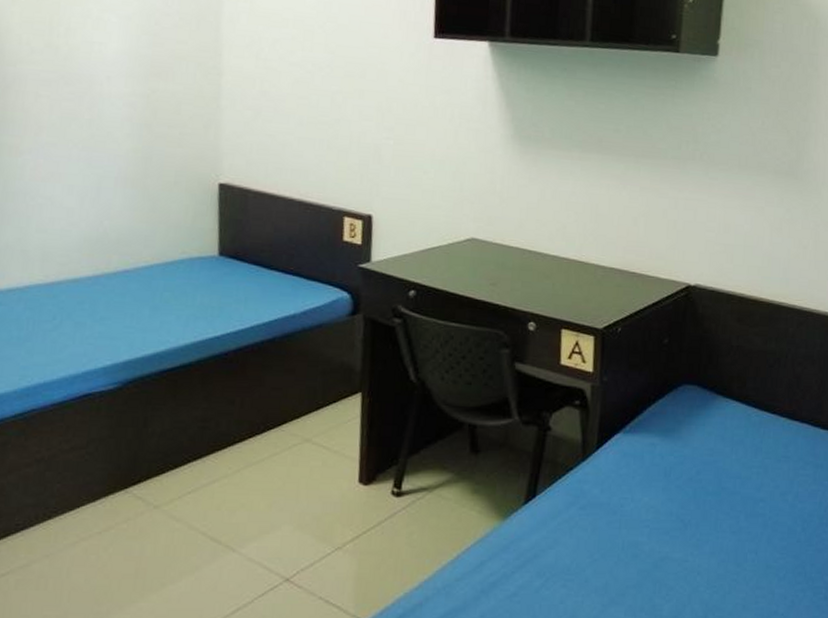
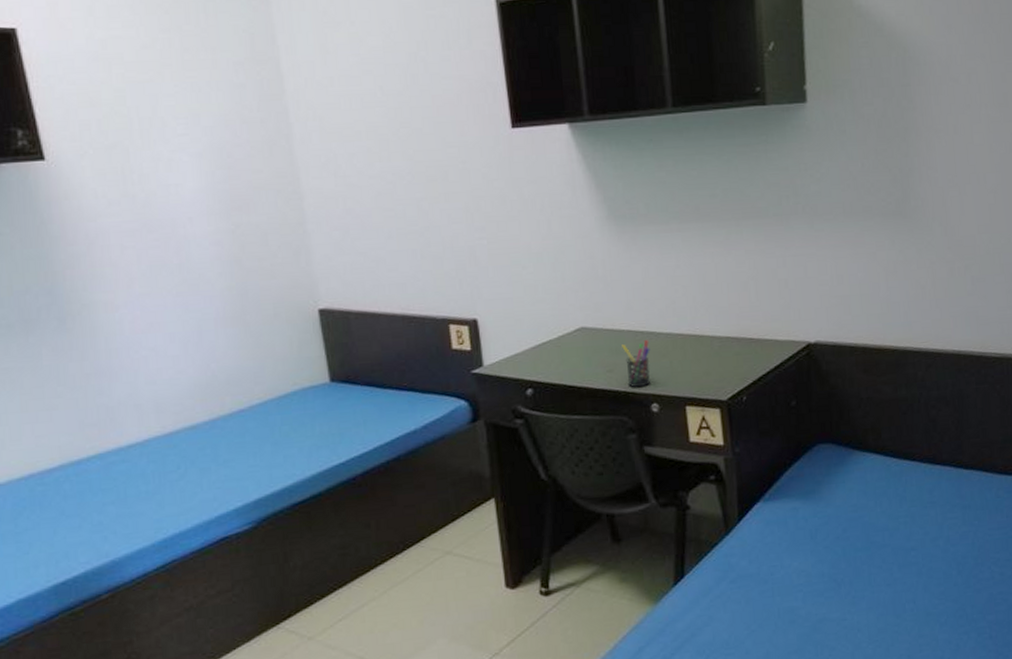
pen holder: none [508,259,535,305] -> present [622,340,650,388]

